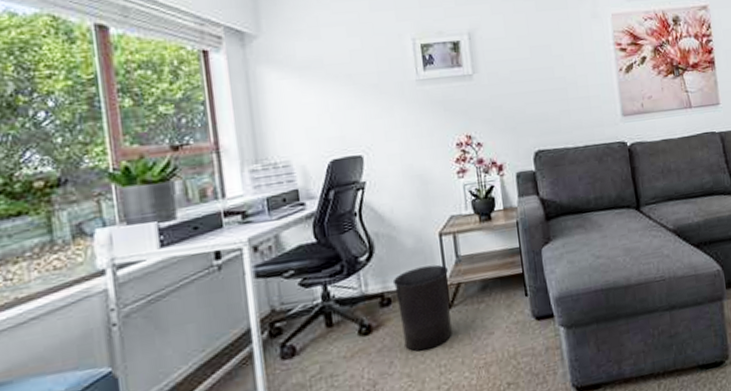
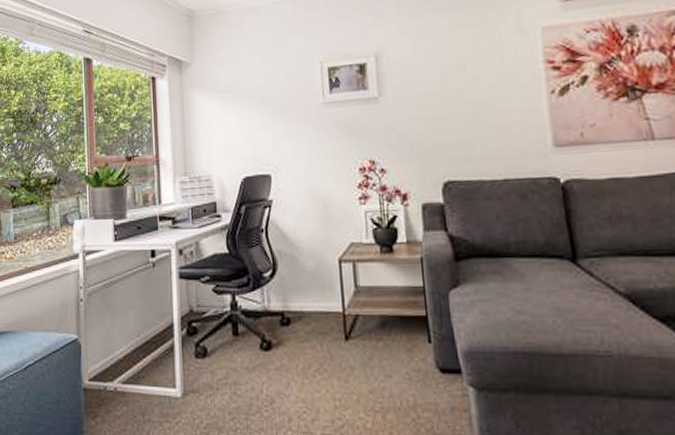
waste bin: present [392,264,452,352] -> none [292,291,348,378]

